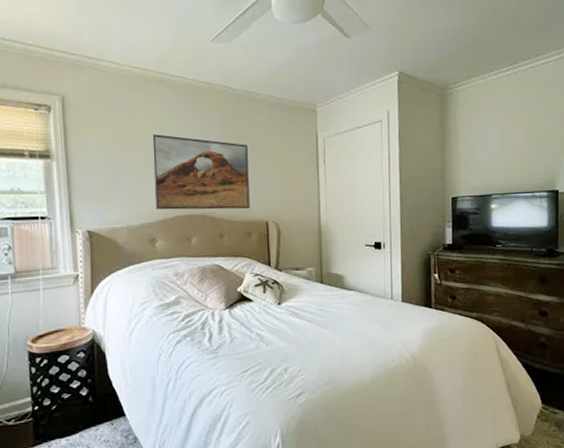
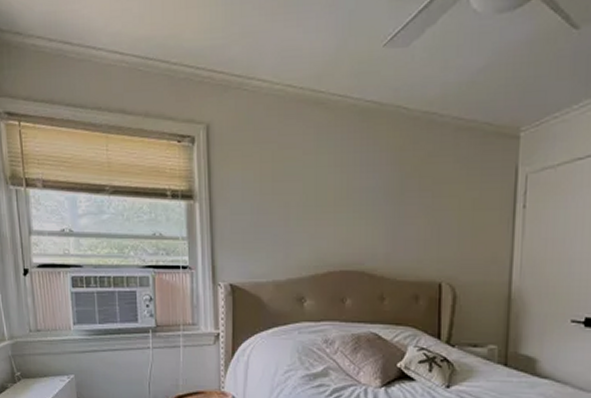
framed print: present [152,134,250,210] -> none [305,170,422,267]

